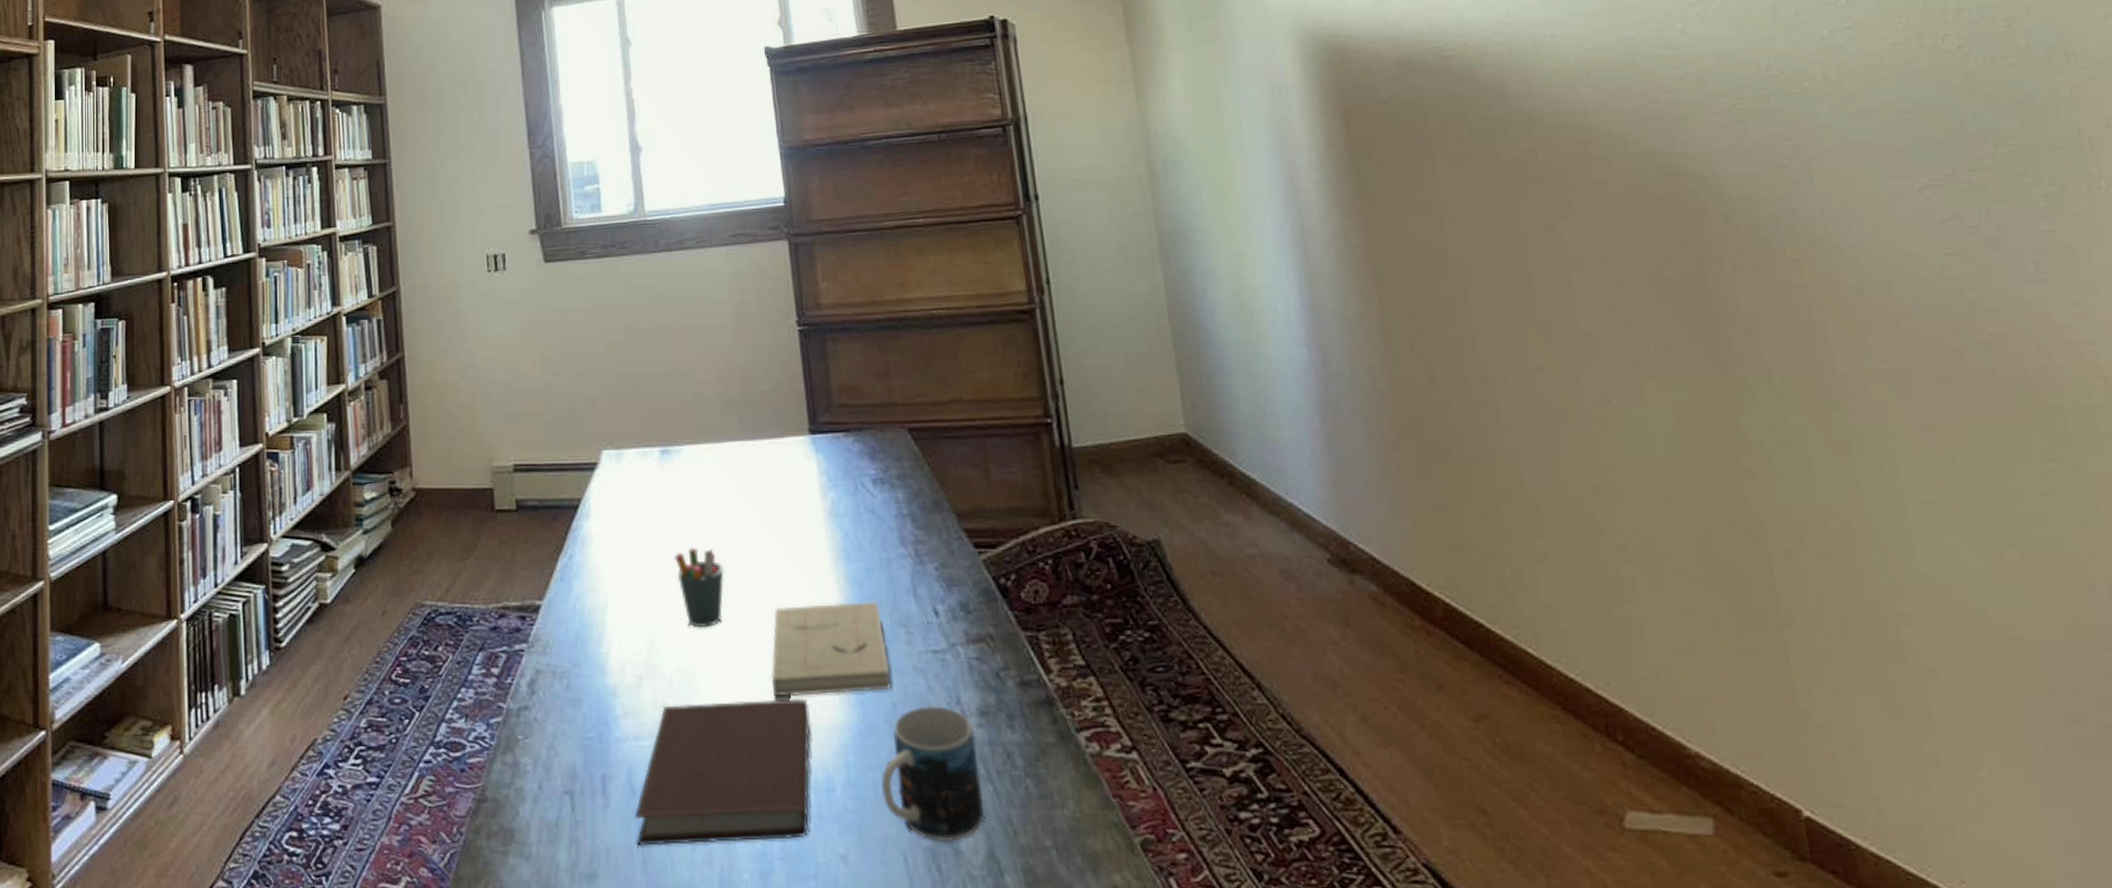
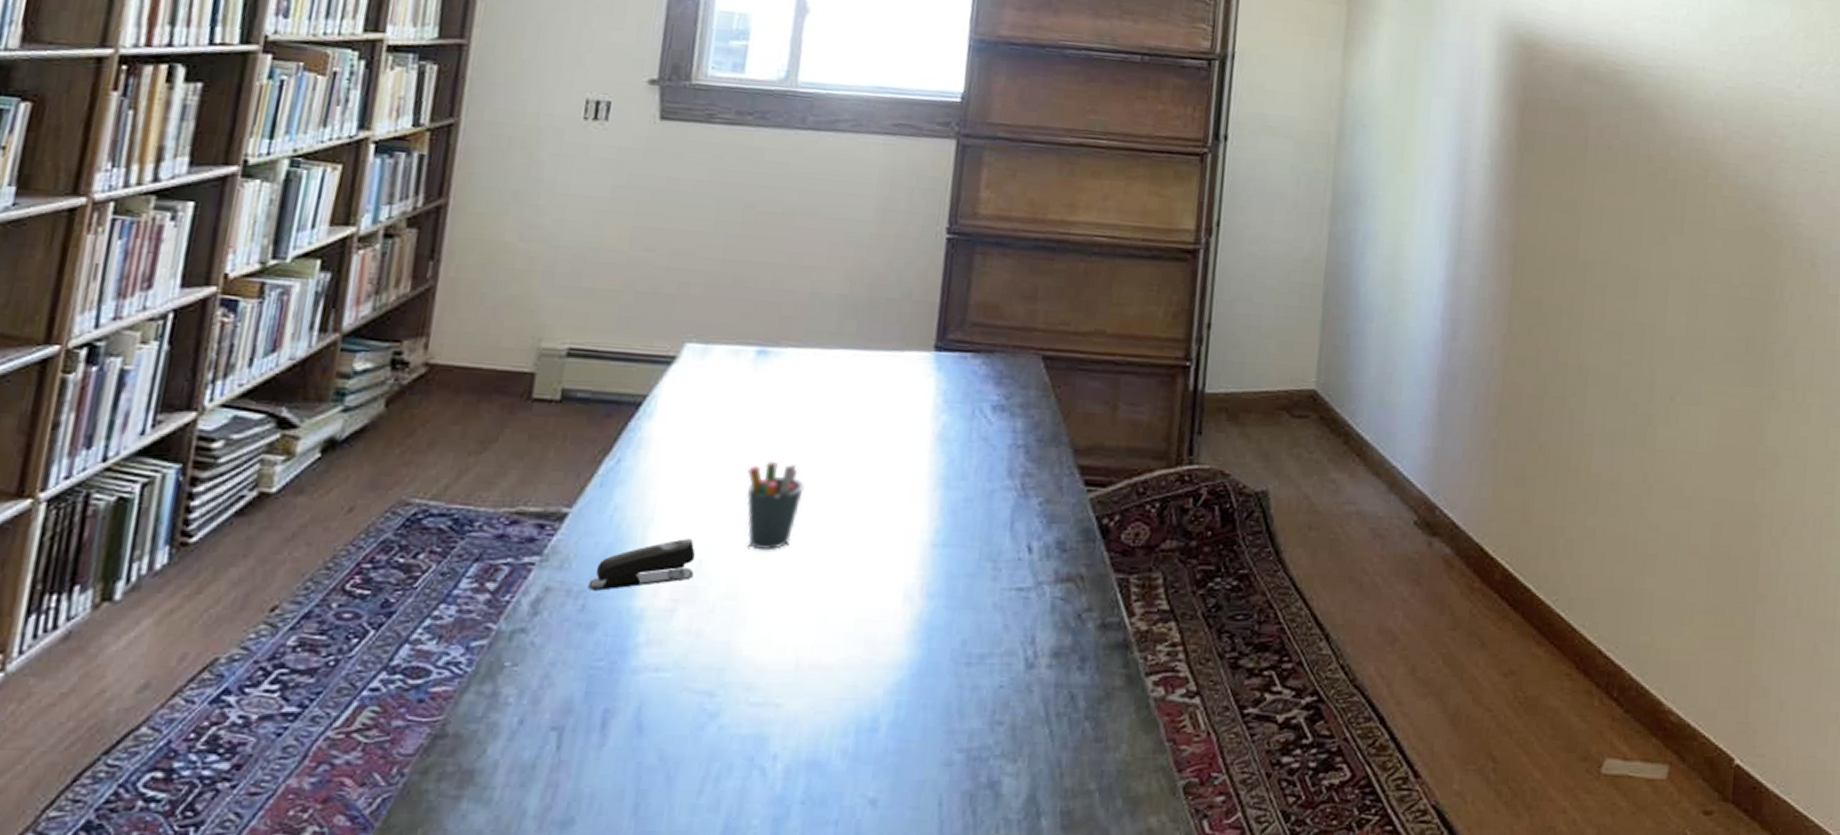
stapler: none [568,621,649,671] -> present [588,539,695,591]
notebook: present [634,699,810,846] -> none [631,631,870,789]
book: present [771,600,892,697] -> none [832,532,971,630]
mug: present [881,705,984,843] -> none [929,643,1043,786]

